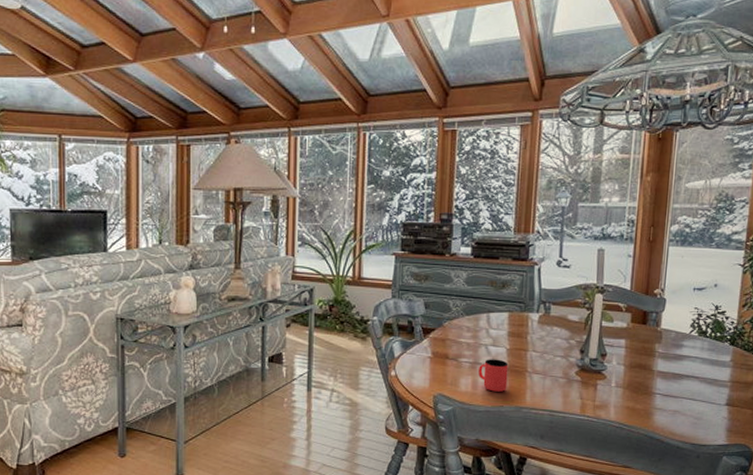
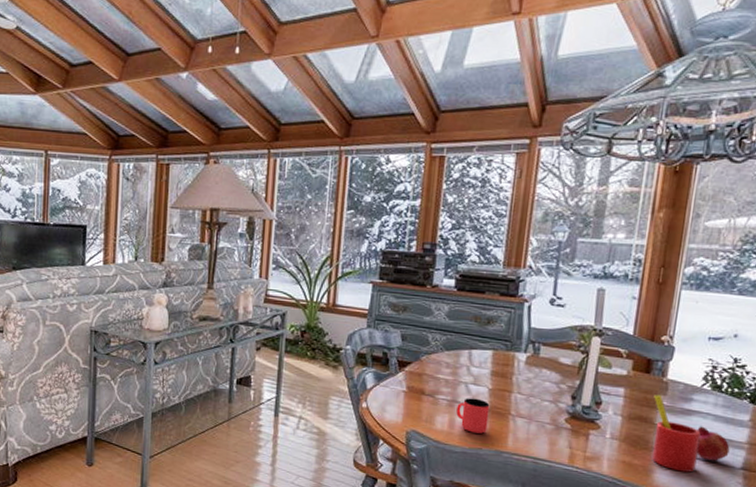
straw: none [650,344,691,412] -> present [651,395,701,473]
fruit: none [688,369,716,400] -> present [696,426,730,461]

